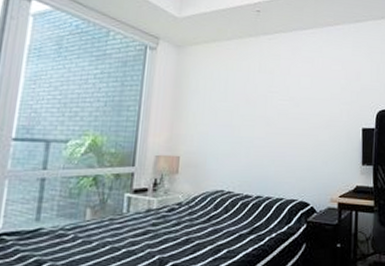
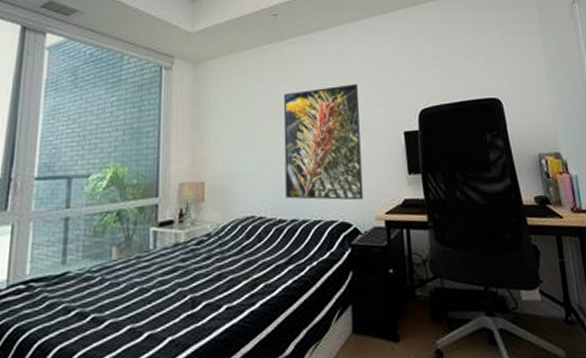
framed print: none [253,82,327,184] -> present [283,84,364,201]

